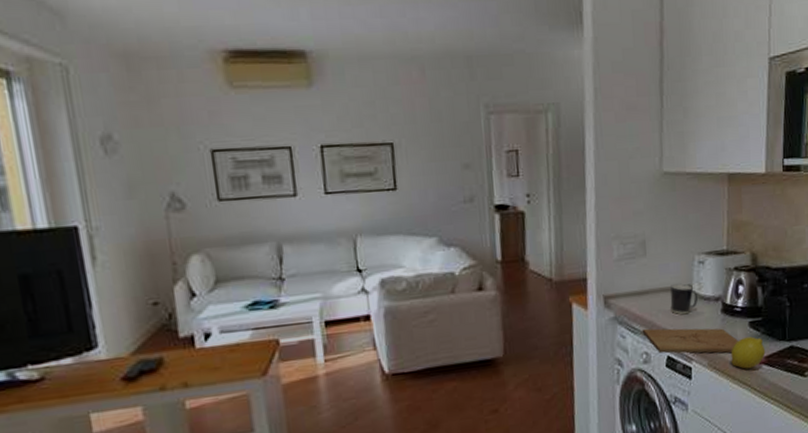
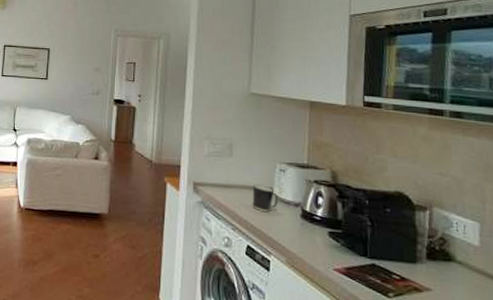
cutting board: present [642,328,738,354] -> none [225,216,317,257]
fruit: present [731,336,766,369] -> none [309,245,345,276]

